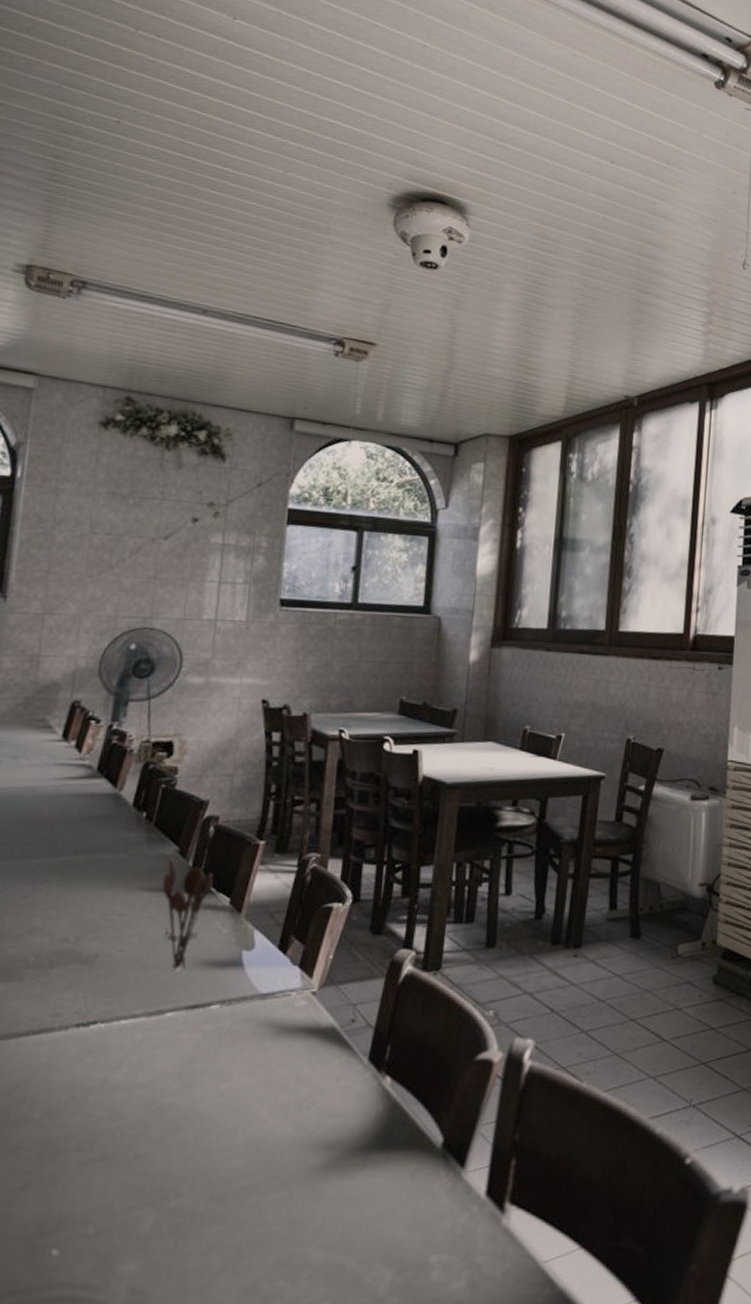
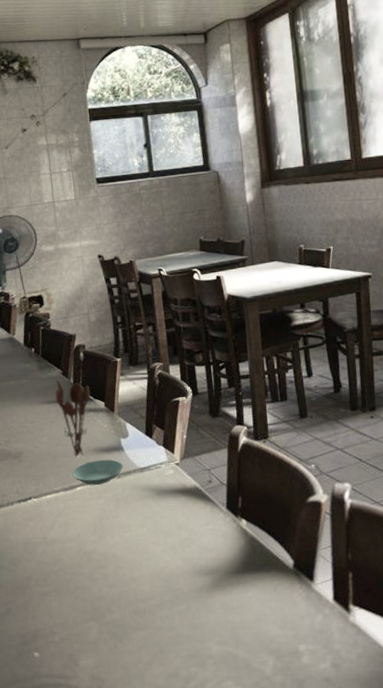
saucer: none [163,977,238,1011] -> present [72,459,123,485]

